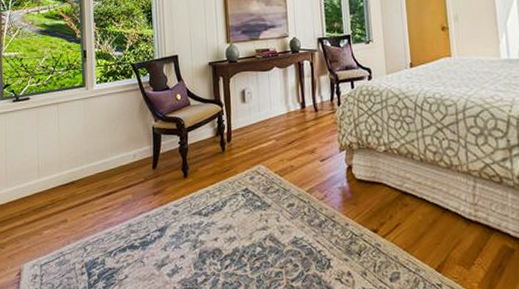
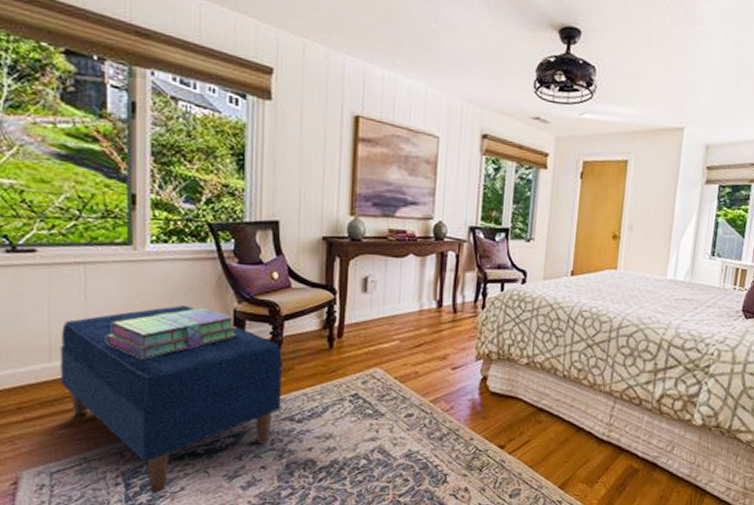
bench: none [45,128,191,281] -> present [60,306,282,493]
stack of books: none [72,127,156,172] -> present [106,307,237,359]

